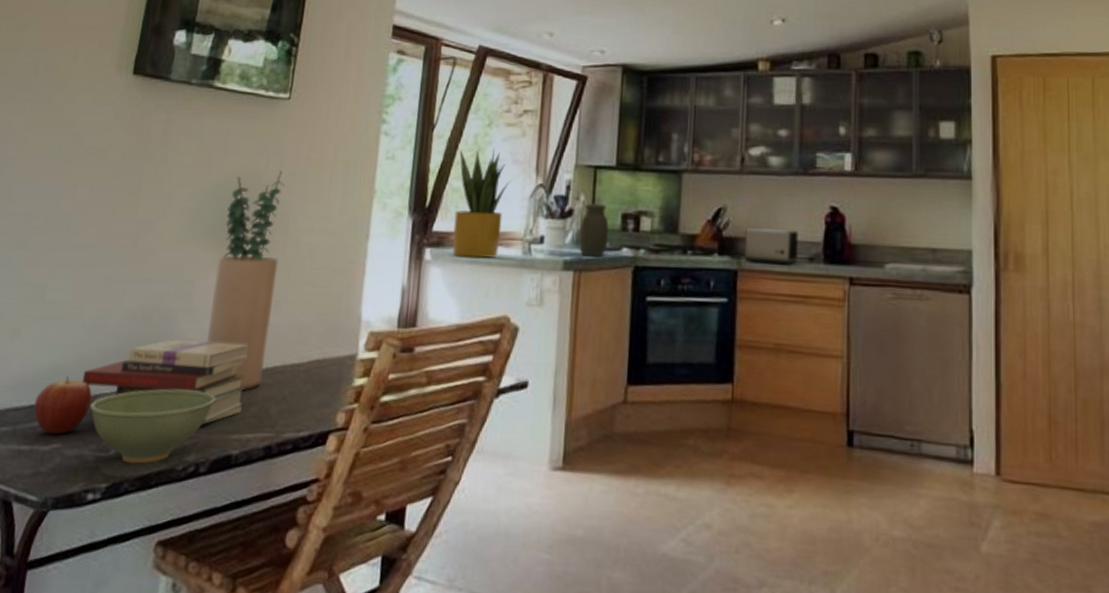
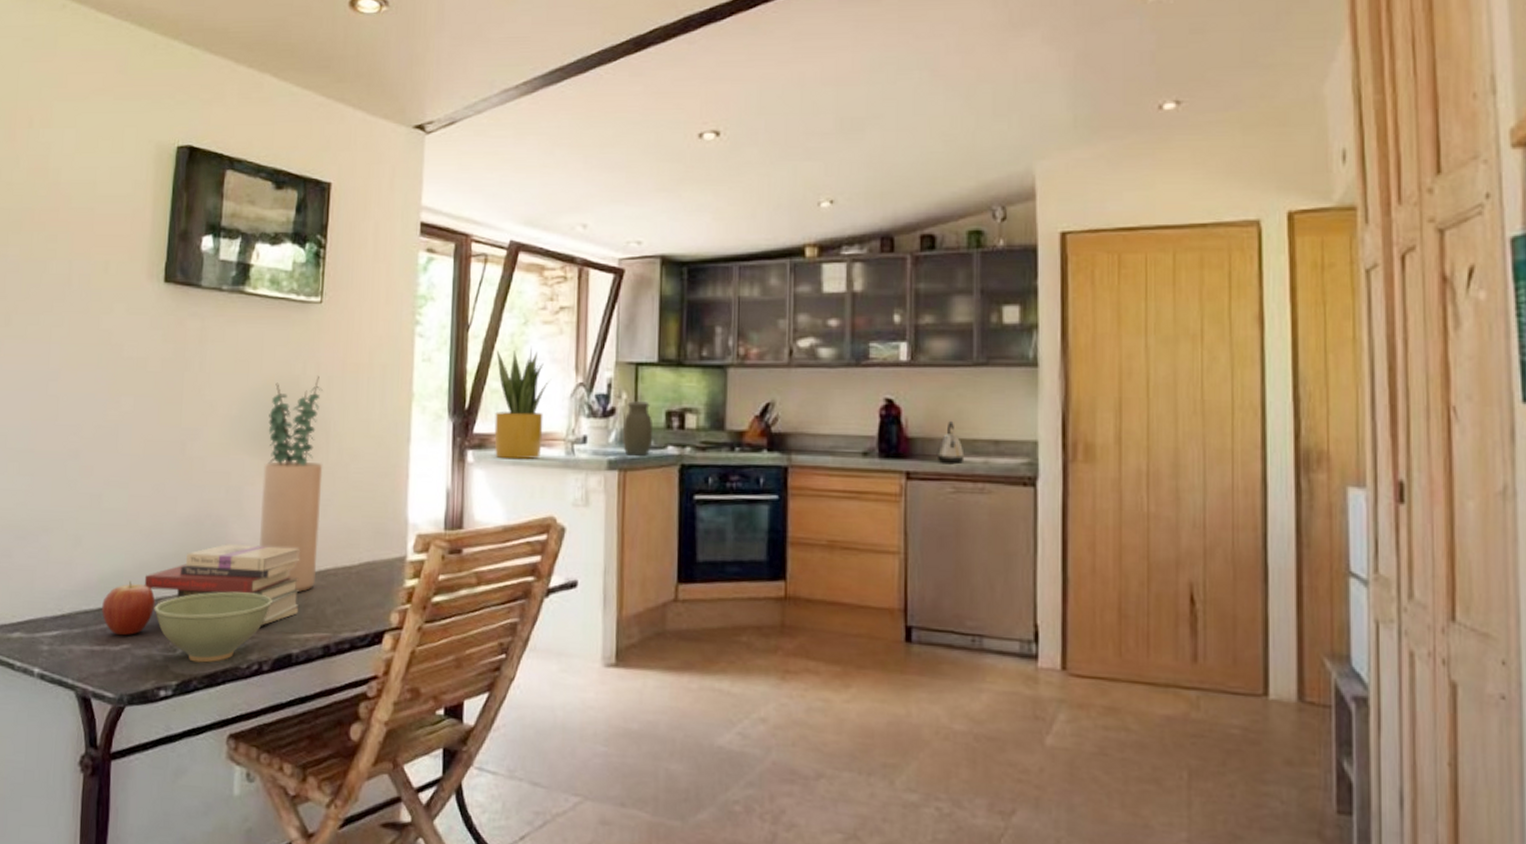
toaster: present [744,228,798,265] -> none [794,423,851,460]
kettle: none [878,228,904,272] -> present [936,420,965,465]

